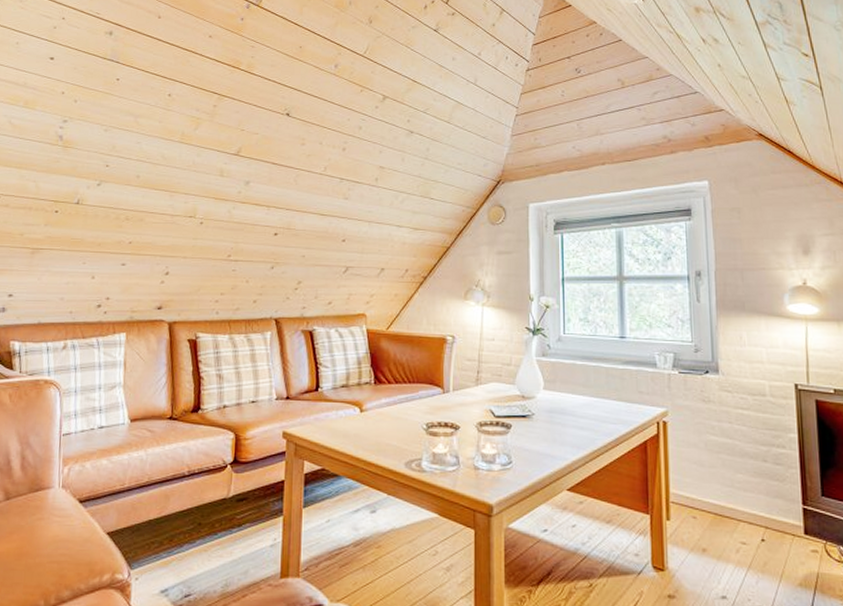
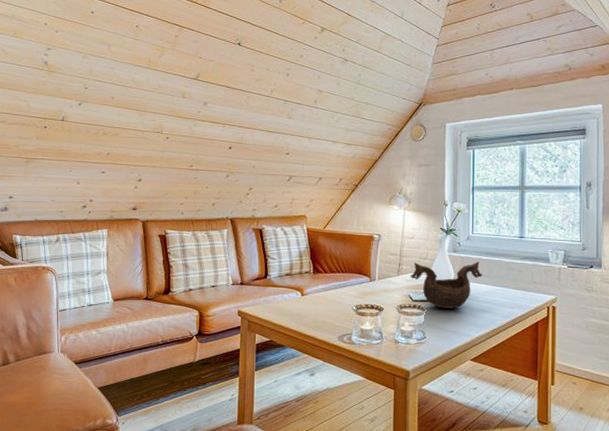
decorative bowl: none [491,368,578,426] -> present [410,262,483,309]

